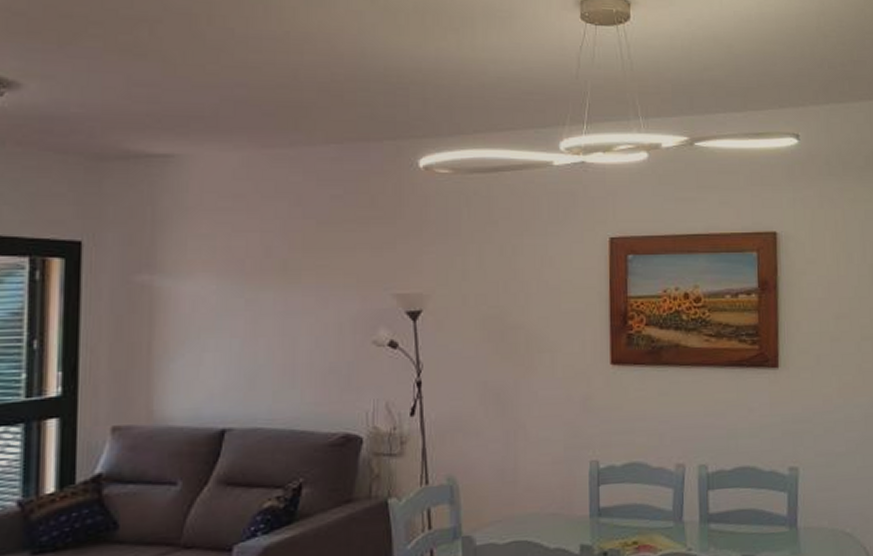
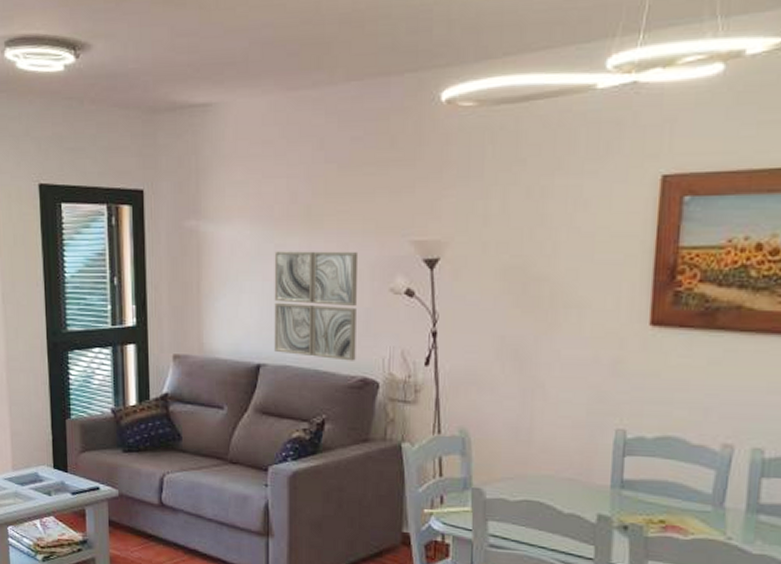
wall art: none [243,305,339,418] -> present [274,251,359,361]

